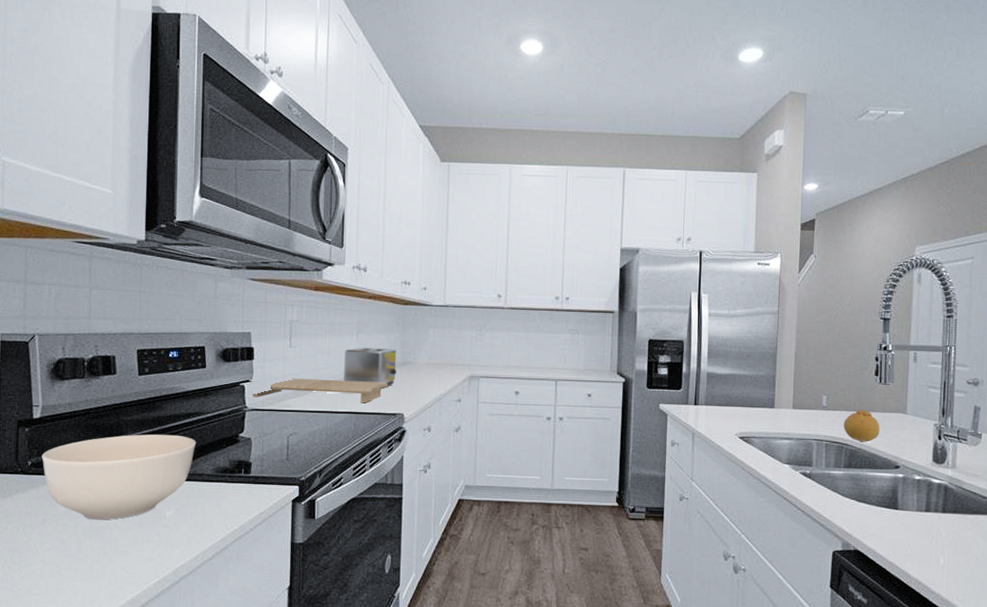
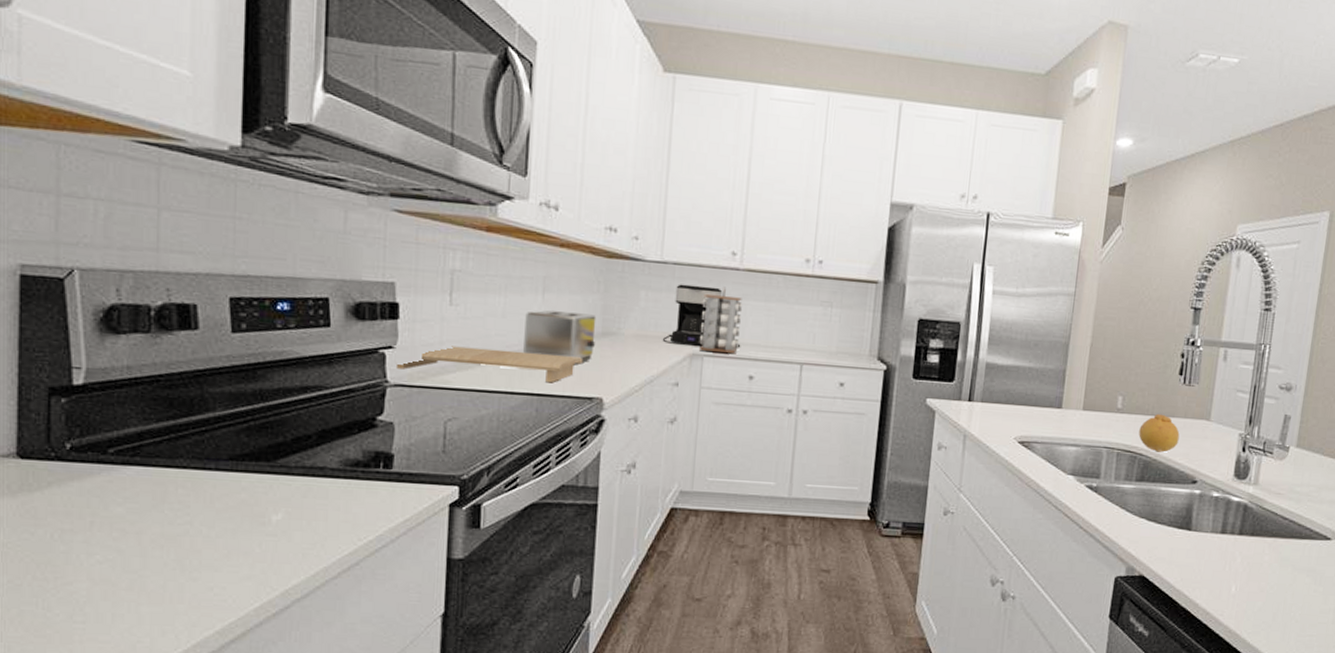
bowl: present [41,434,196,520] -> none [86,412,316,525]
coffee maker: none [447,322,508,371] -> present [662,284,741,348]
spice rack: none [475,322,508,375] -> present [698,286,743,354]

